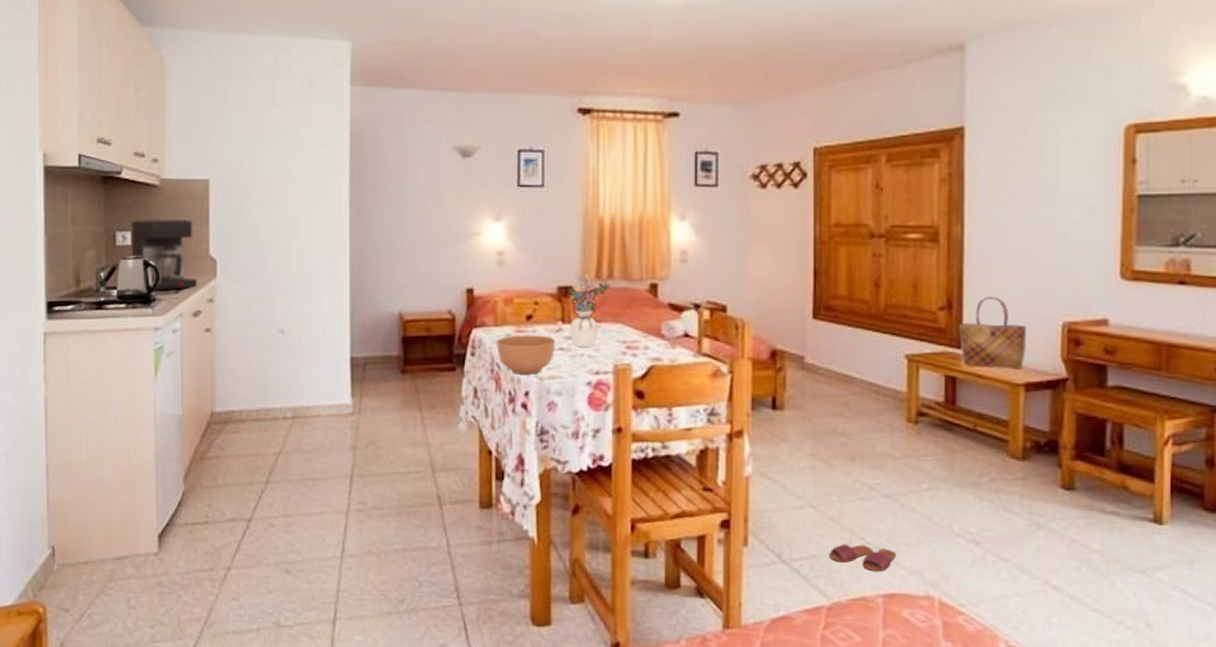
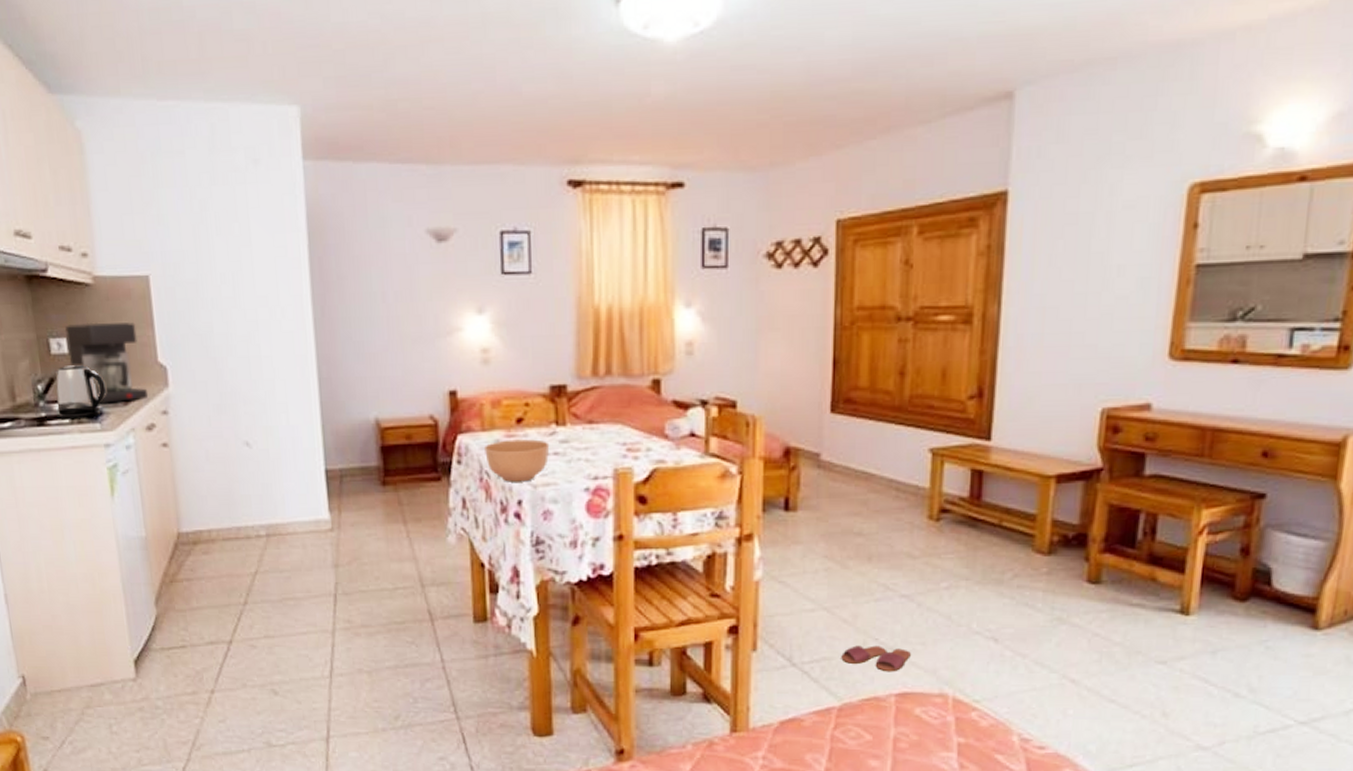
bouquet: present [568,274,611,348] -> none [562,371,609,452]
tote bag: present [958,297,1027,370] -> none [988,383,1063,461]

